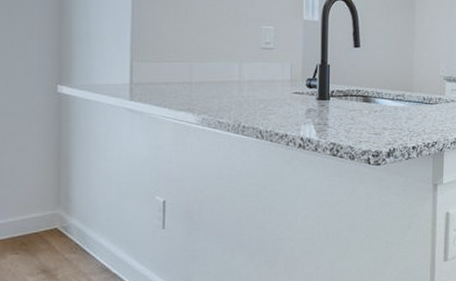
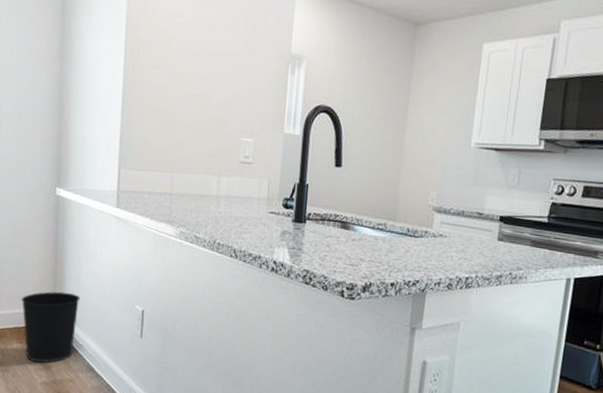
wastebasket: none [16,192,90,272] -> present [21,291,80,363]

